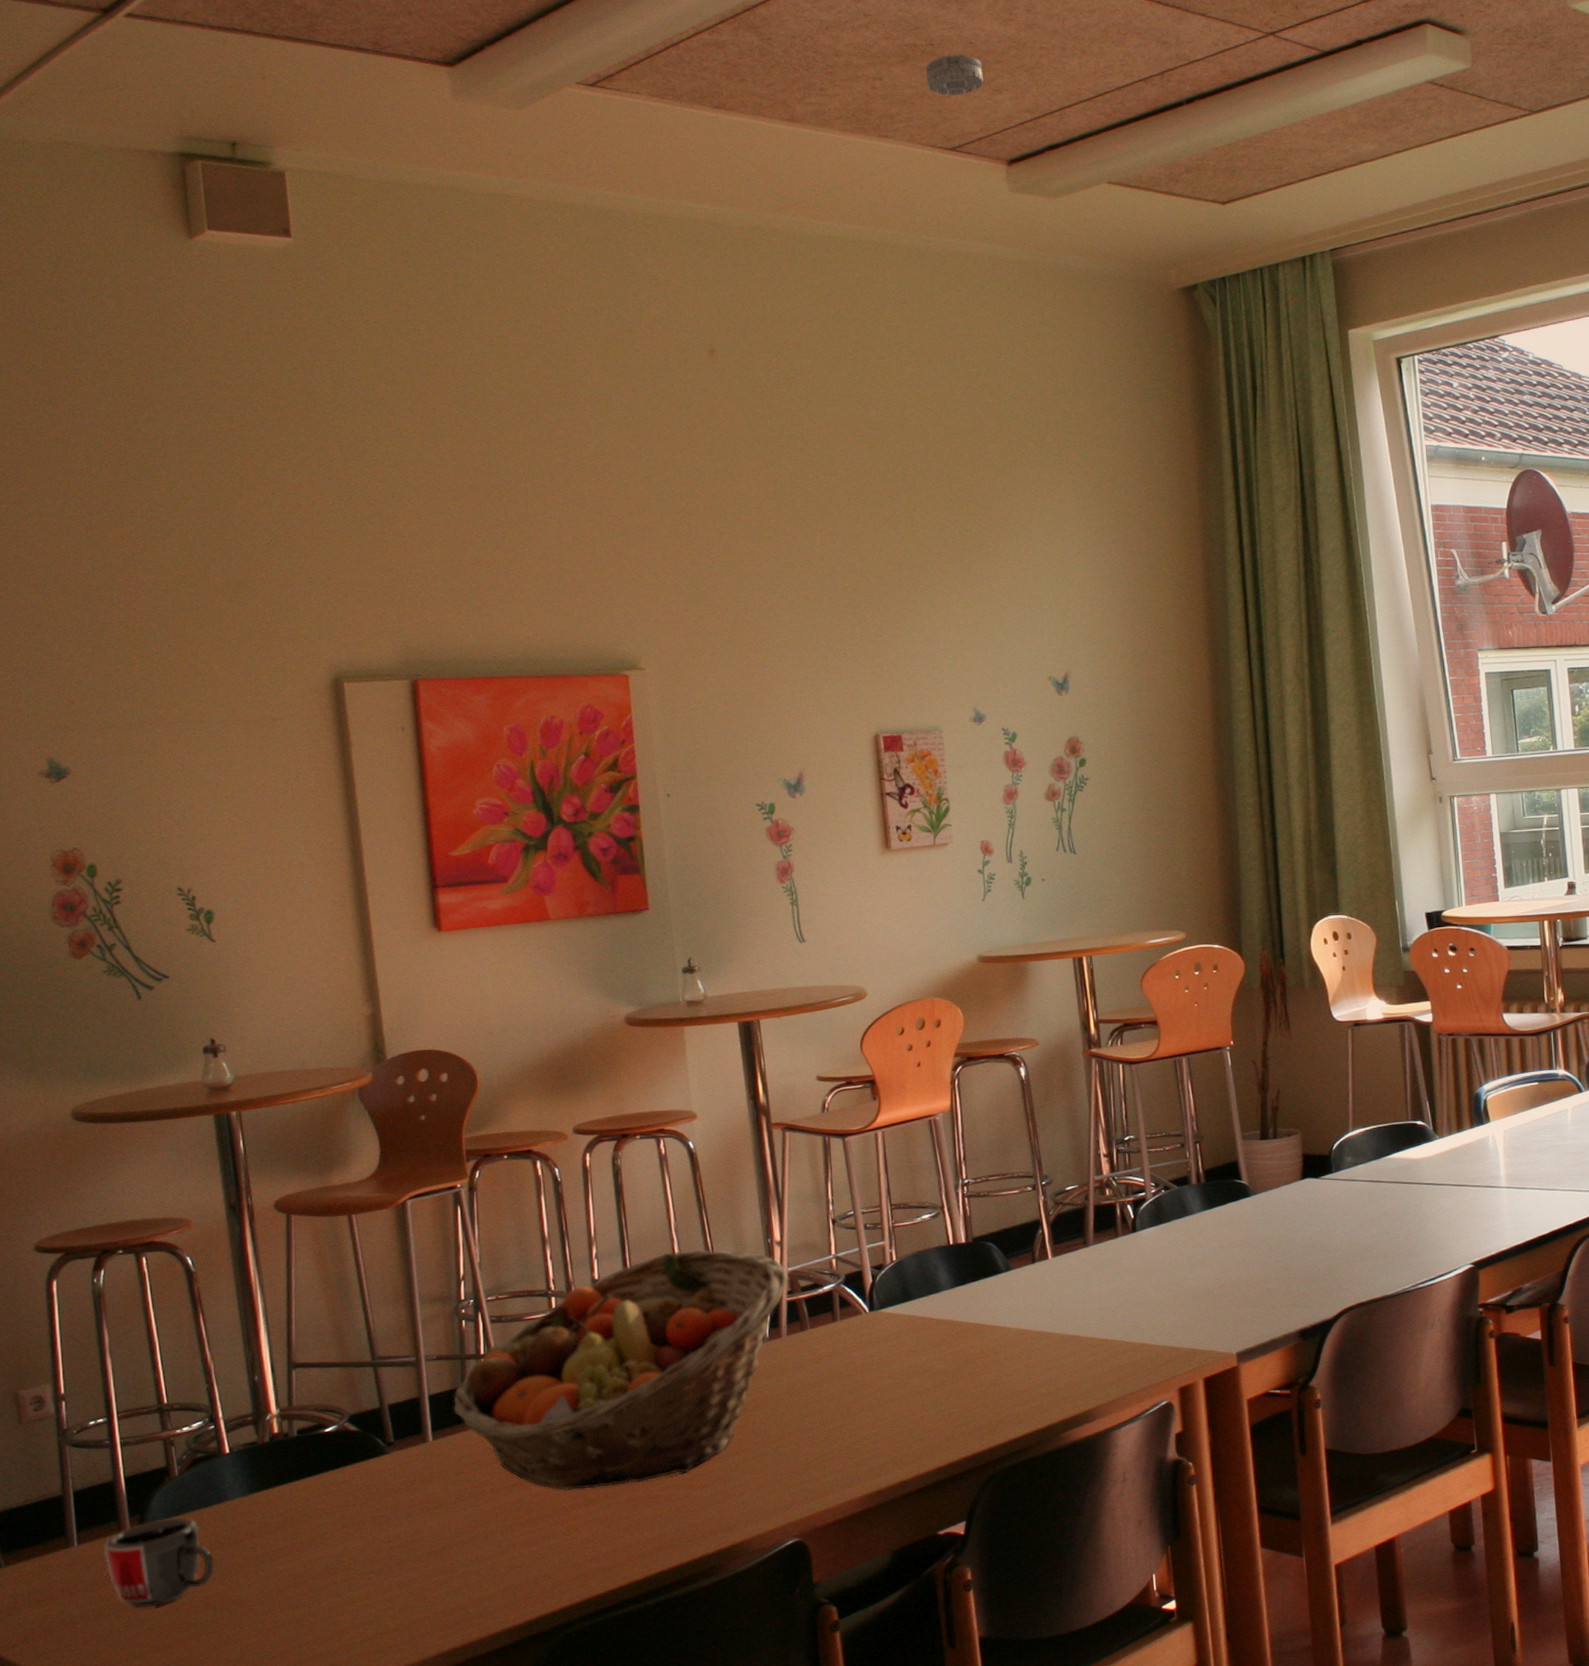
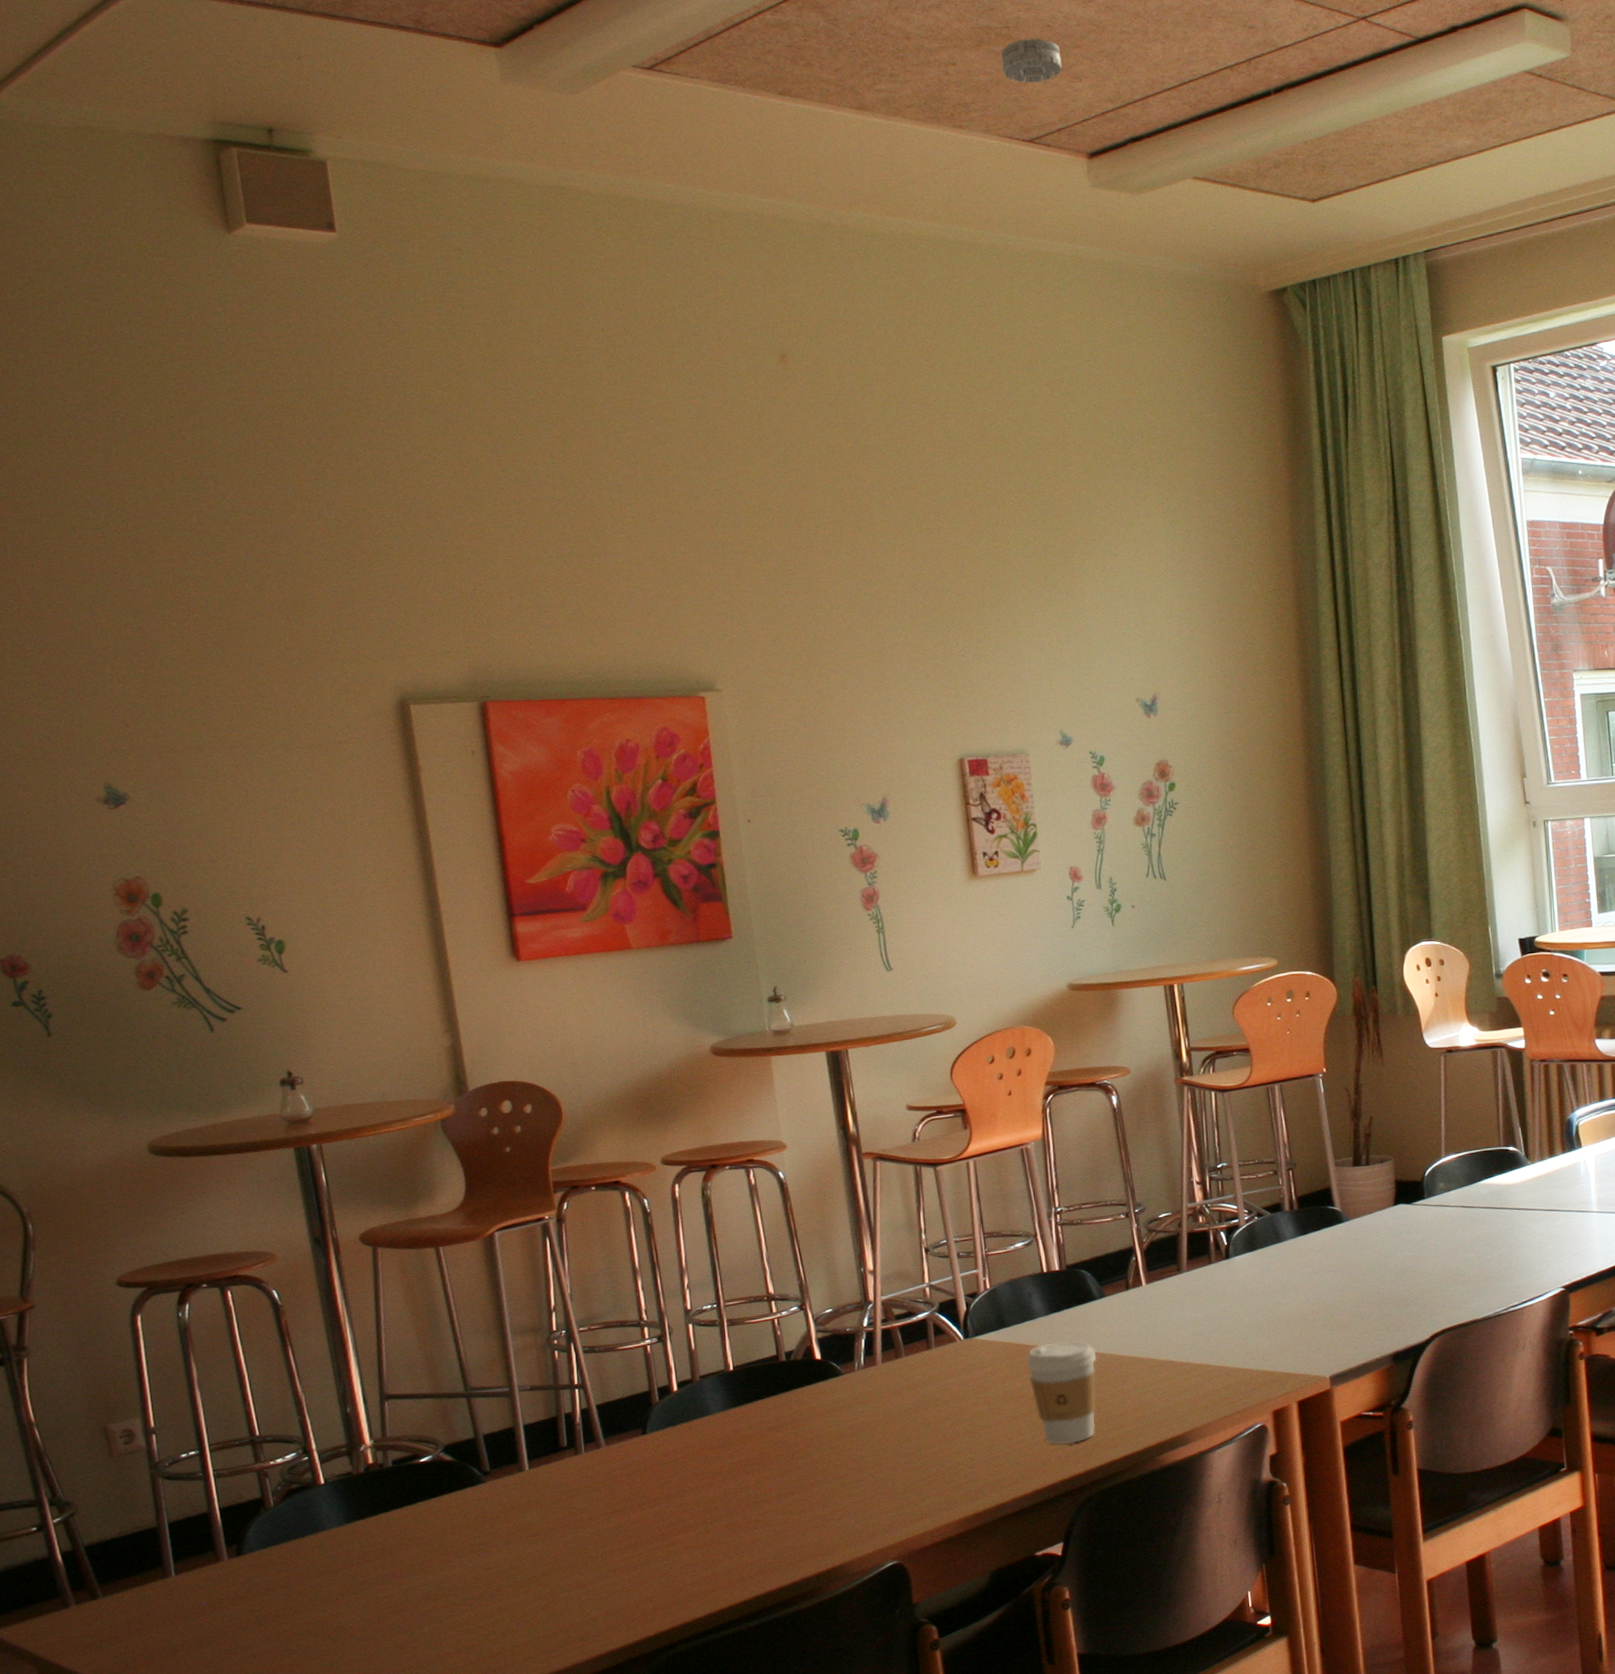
mug: present [104,1517,214,1609] -> none [202,1547,314,1636]
fruit basket: present [453,1249,789,1490] -> none [548,1279,883,1517]
coffee cup: none [931,1314,1002,1421] -> present [1026,1340,1097,1445]

